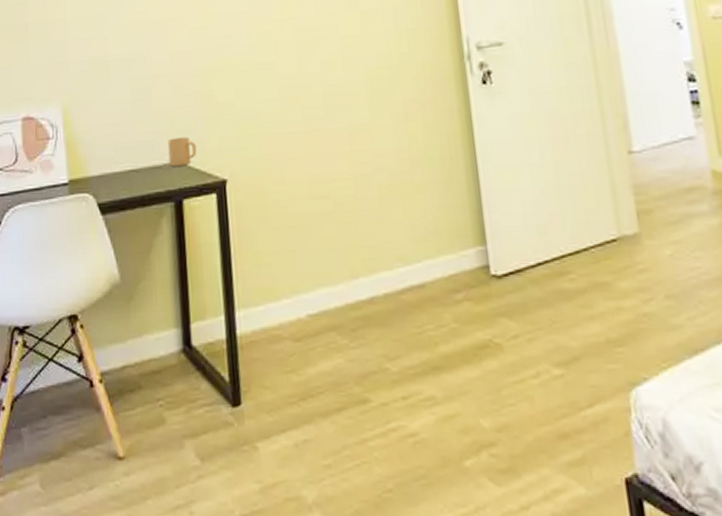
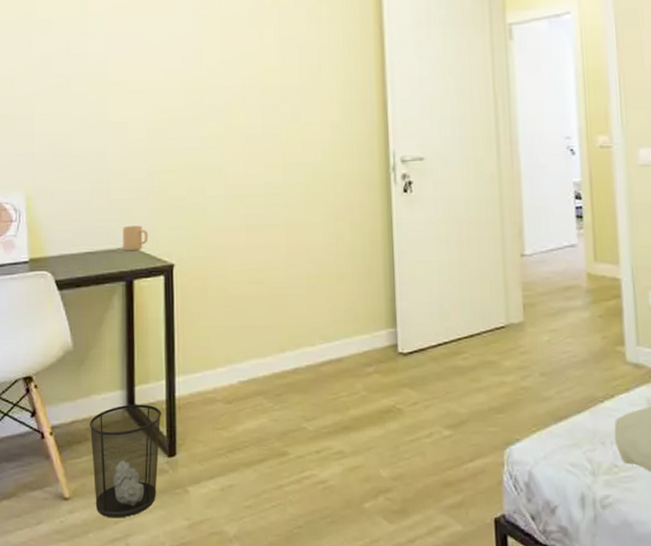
waste bin: none [142,344,222,481] -> present [89,404,161,518]

